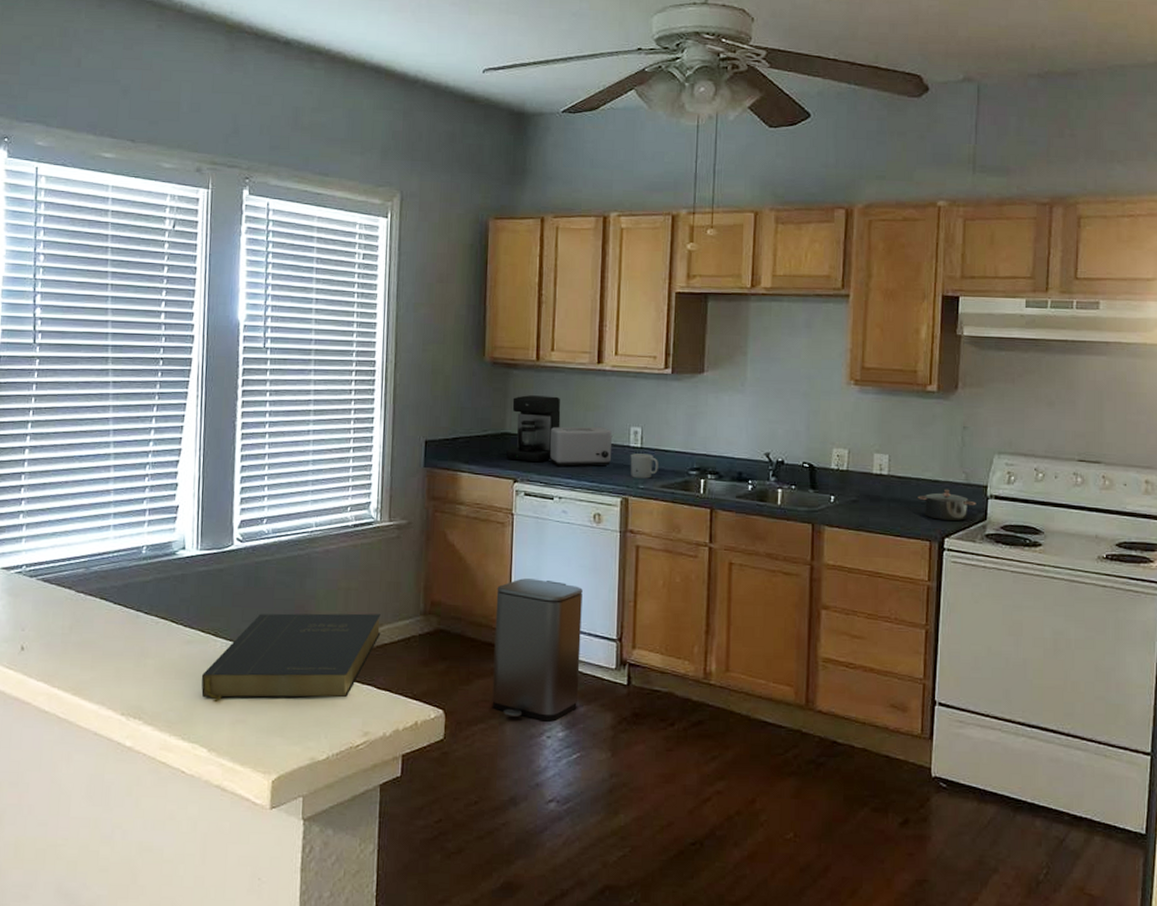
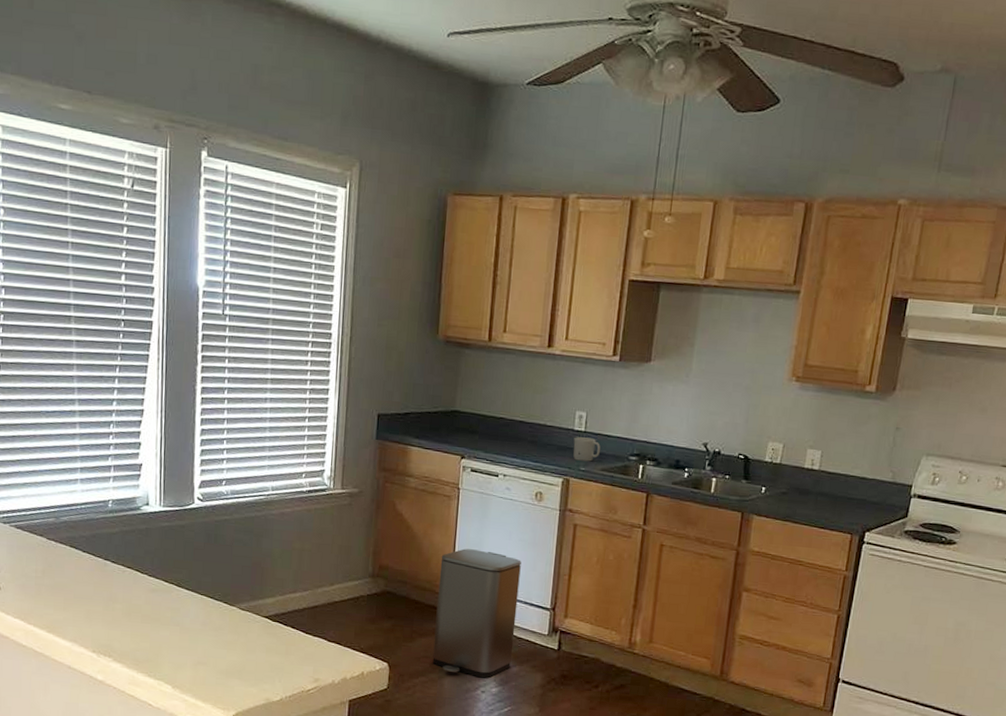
book: present [201,613,381,703] -> none [165,568,332,648]
coffee maker: present [506,395,561,463] -> none [455,375,510,441]
toaster: present [549,426,613,467] -> none [497,407,558,448]
cooking pot: present [917,489,976,522] -> none [844,486,900,518]

